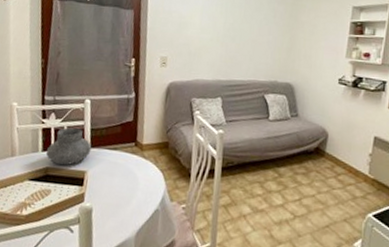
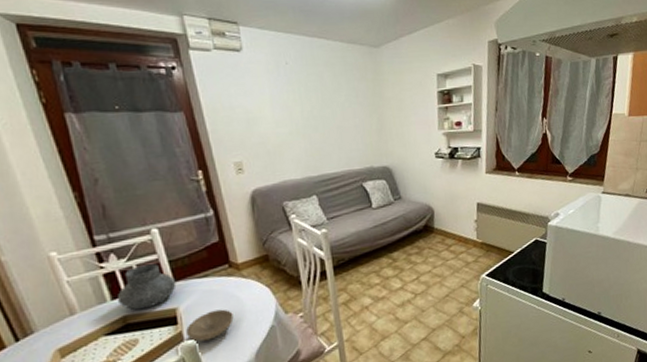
bowl: none [87,181,128,208] -> present [186,309,234,342]

